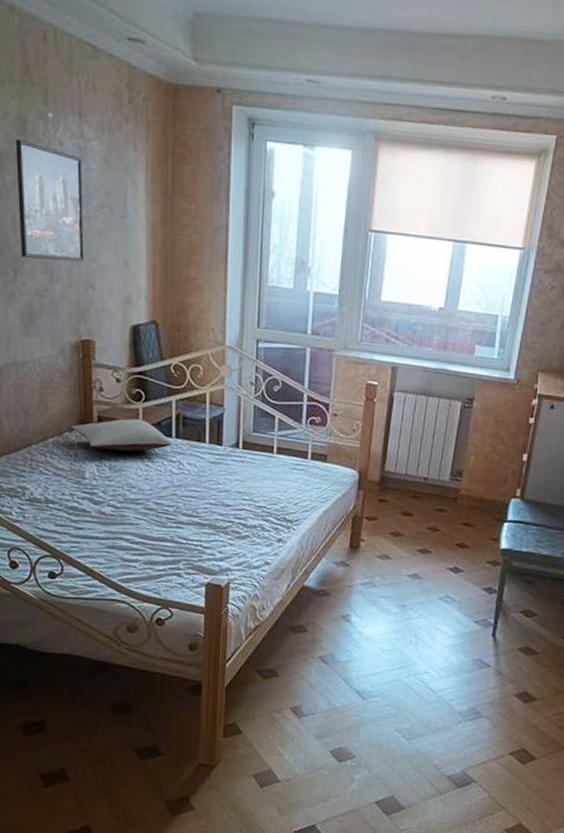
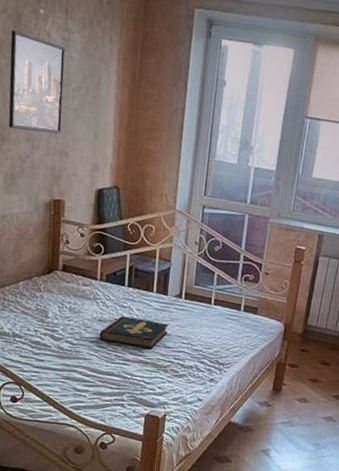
pillow: present [71,419,172,451] -> none [39,268,124,297]
book: none [146,472,225,509] -> present [99,316,168,349]

